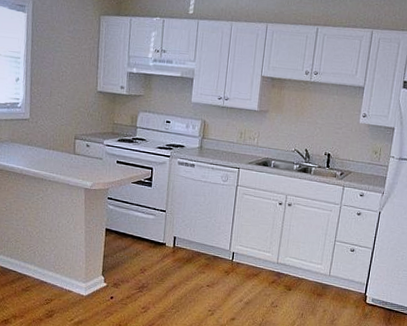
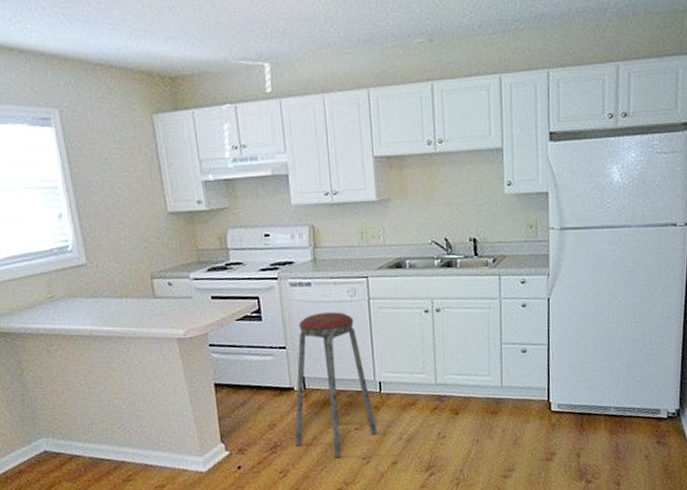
music stool: none [158,189,224,305] -> present [294,312,378,457]

